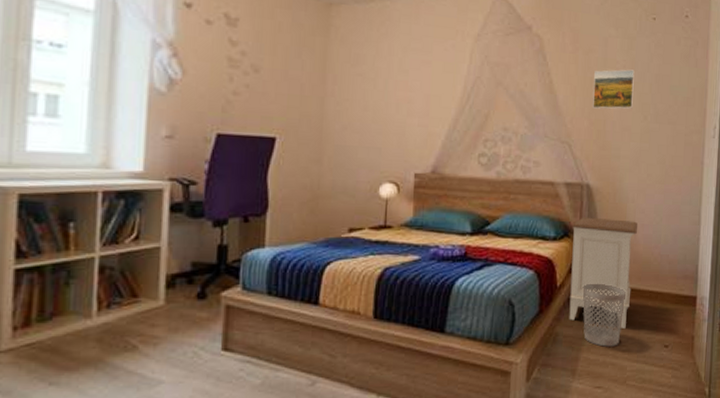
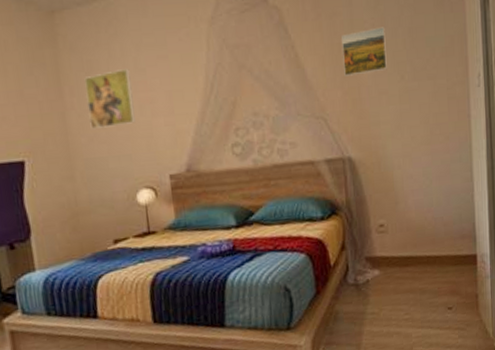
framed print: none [346,67,393,119] -> present [83,69,136,129]
nightstand: present [569,217,637,329] -> none [339,188,408,298]
wastebasket: present [582,283,626,347] -> none [357,256,403,318]

